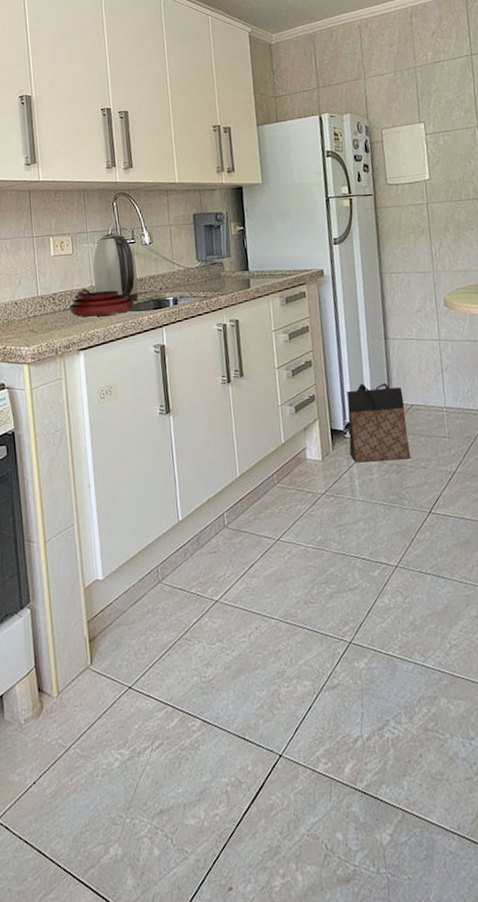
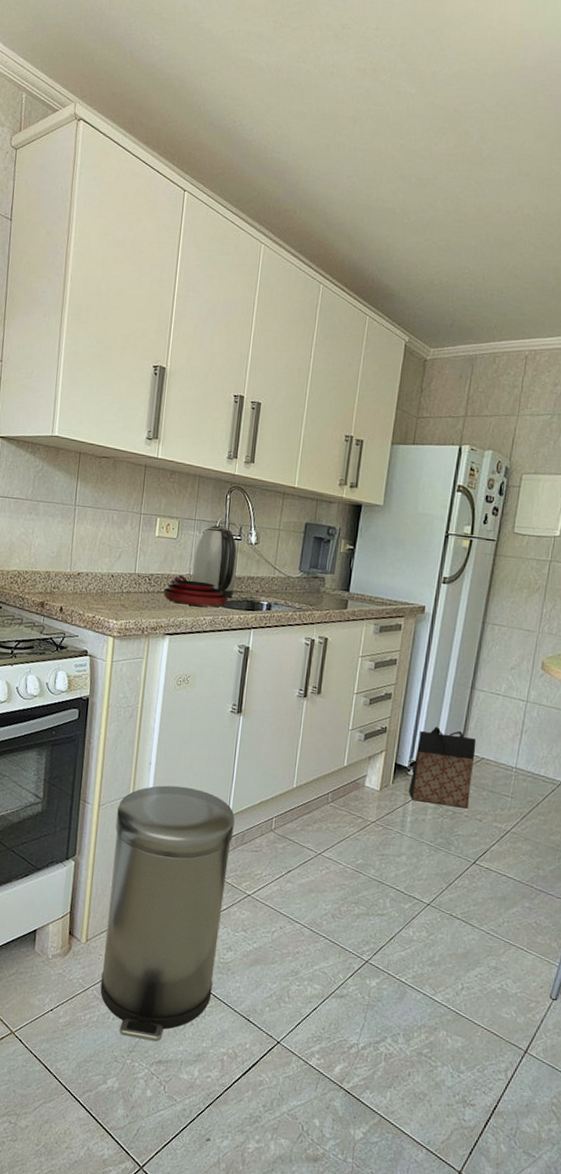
pedal bin: none [64,501,201,792] -> present [100,785,235,1042]

